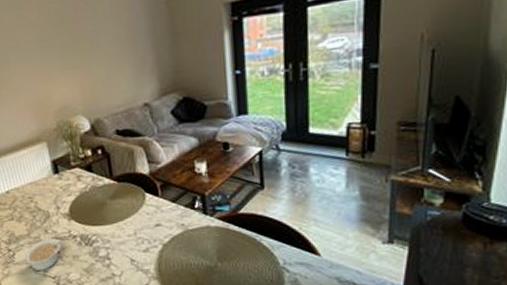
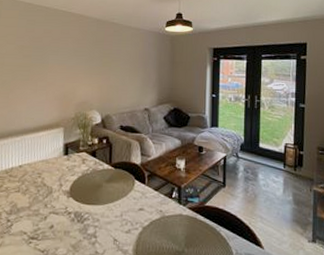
legume: present [24,236,67,272] -> none [20,212,63,244]

